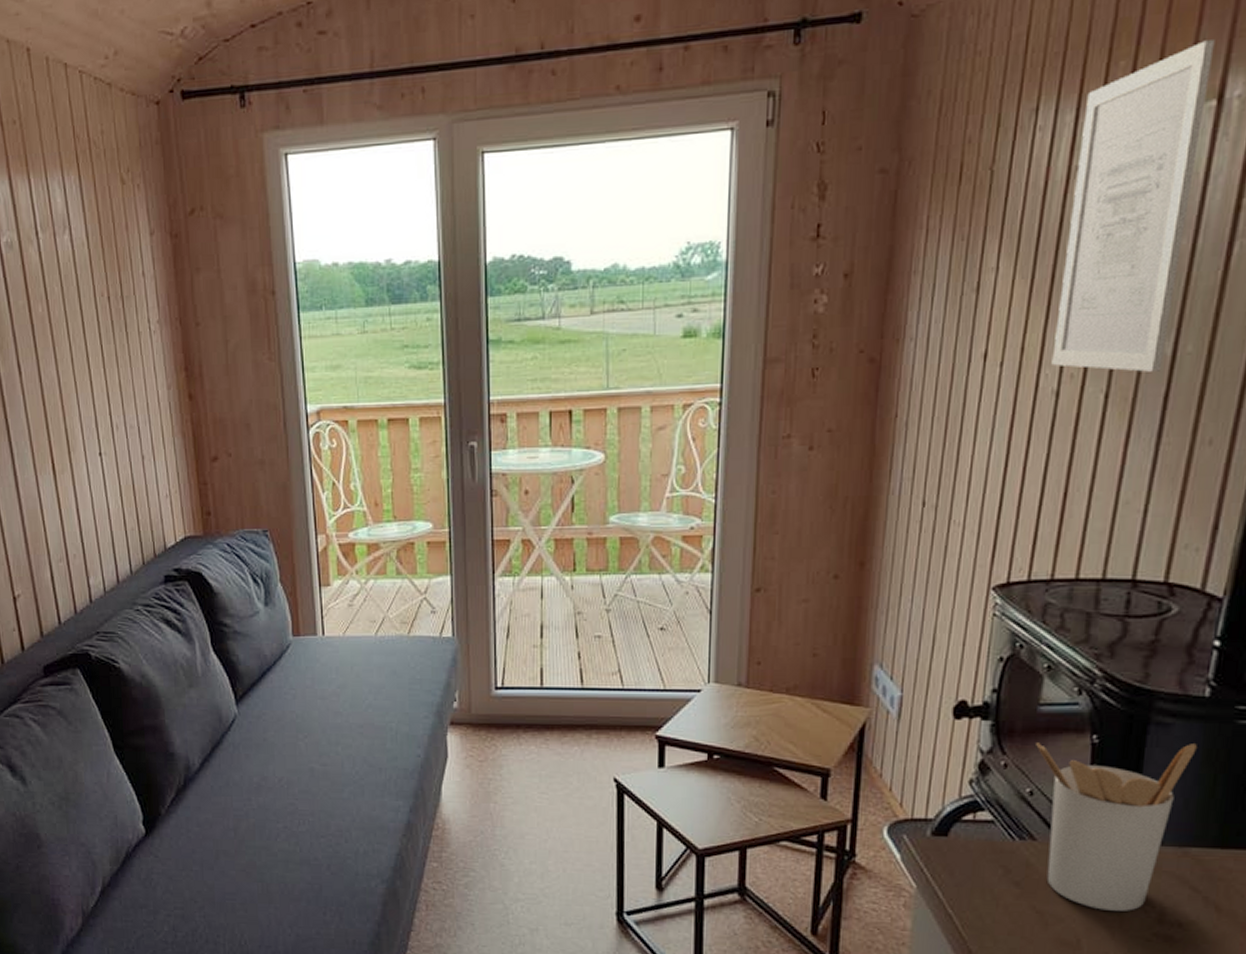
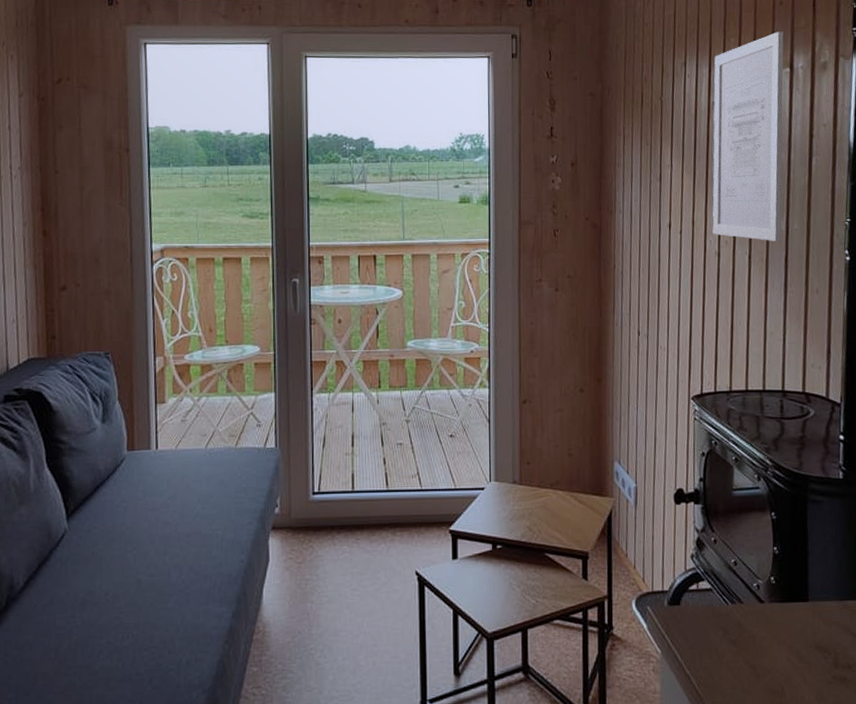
utensil holder: present [1036,743,1197,911] -> none [734,516,840,660]

